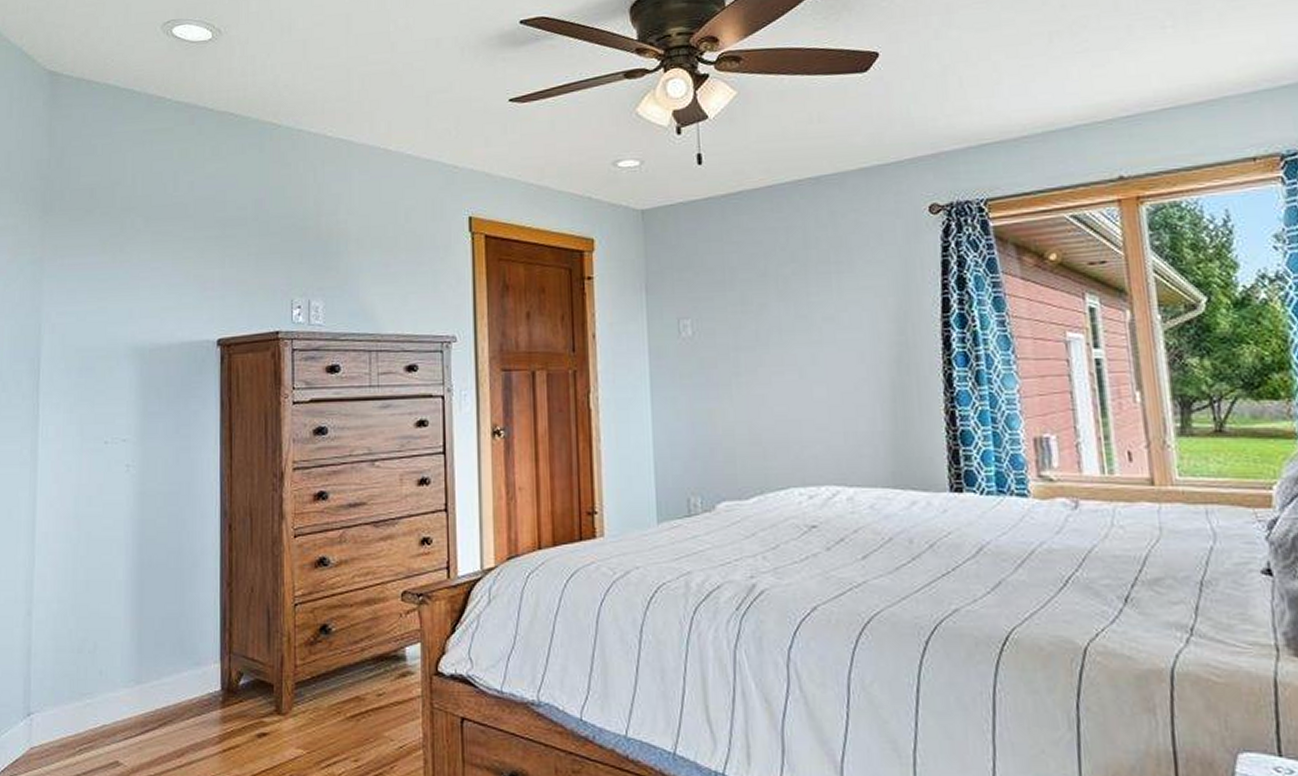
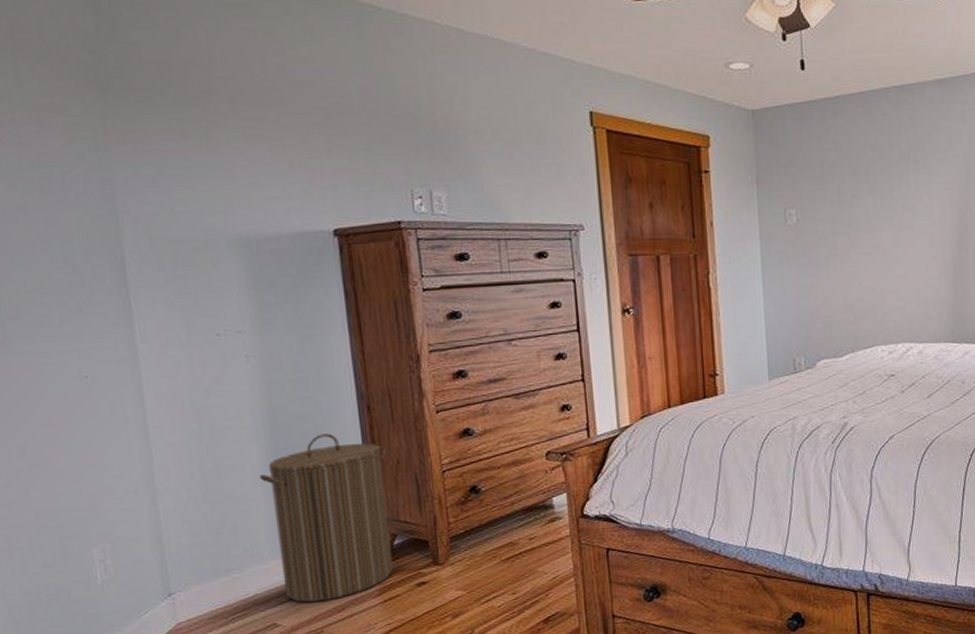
laundry hamper: none [122,552,243,743] -> present [258,433,393,603]

